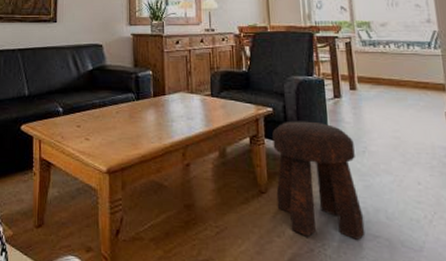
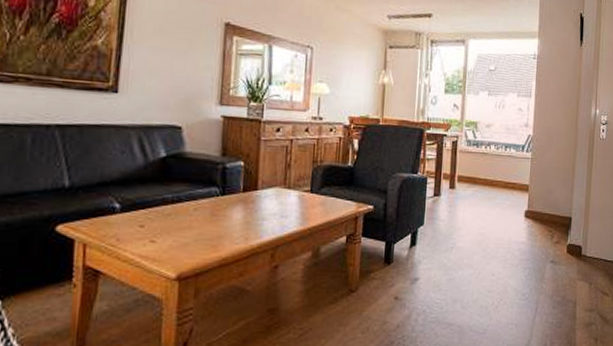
stool: present [272,121,365,240] -> none [365,219,445,330]

